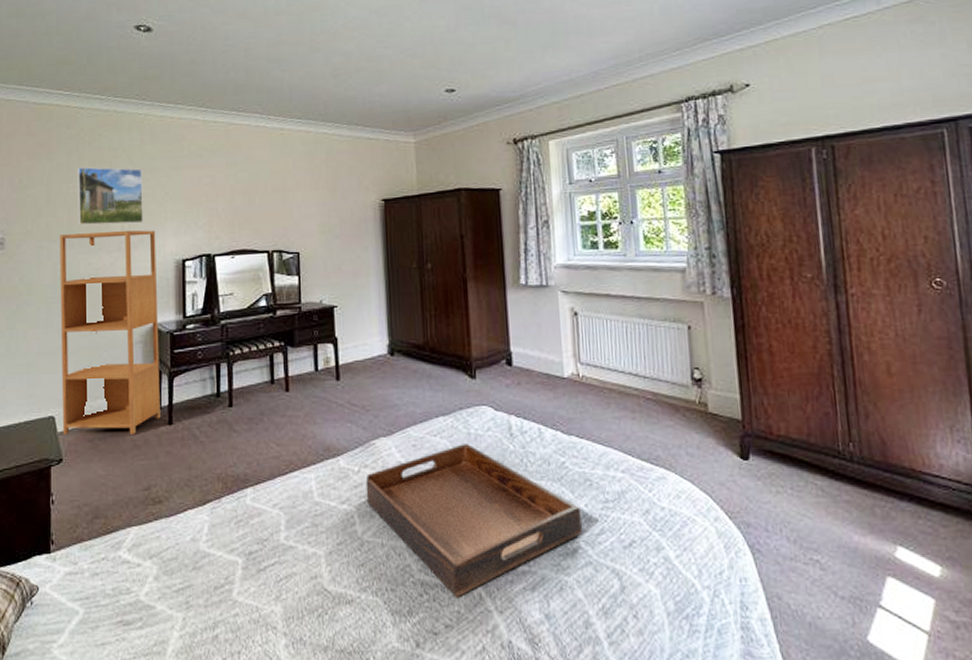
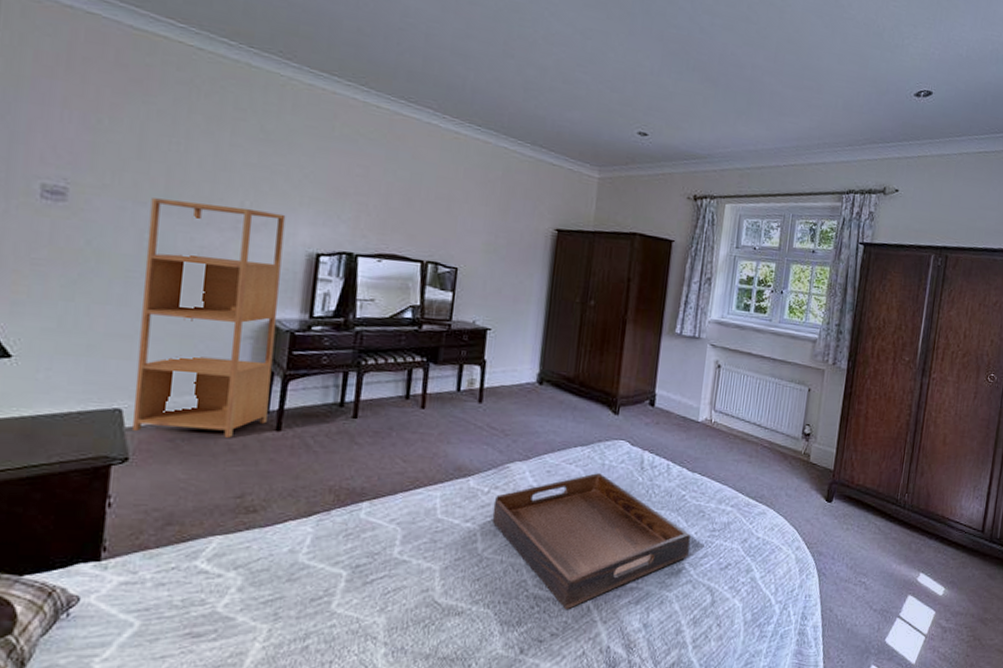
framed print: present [77,166,143,226] -> none [181,120,277,204]

